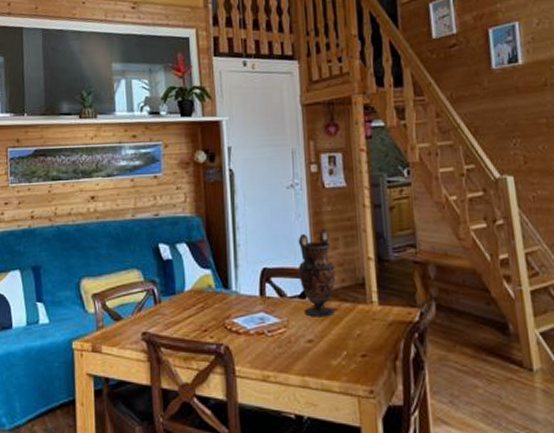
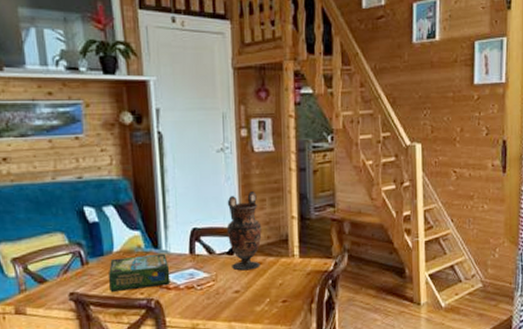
board game: none [180,294,240,333] -> present [109,253,171,291]

